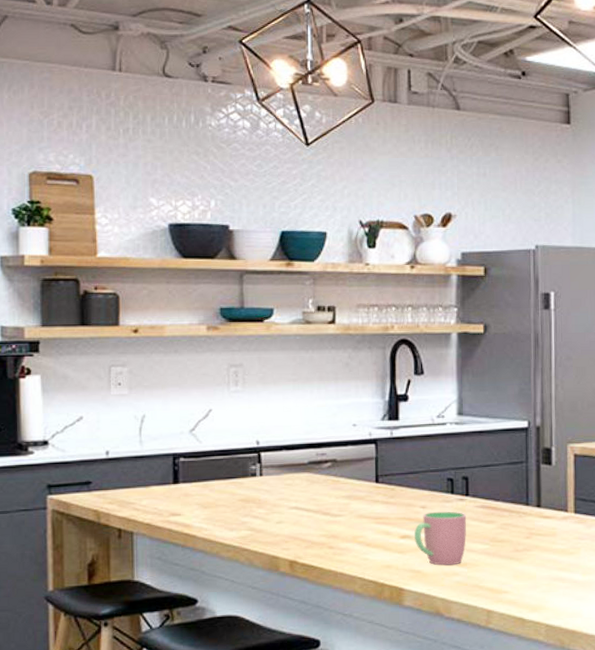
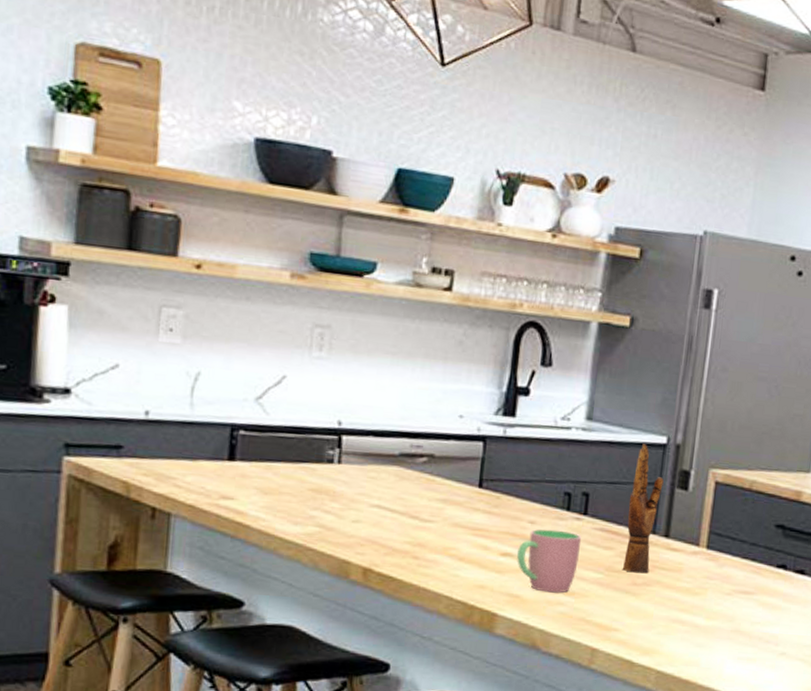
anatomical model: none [502,429,530,541] -> present [622,443,664,574]

